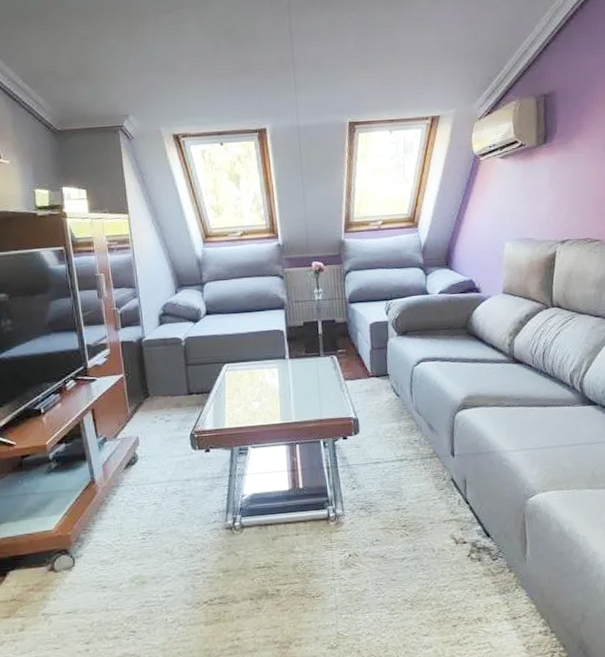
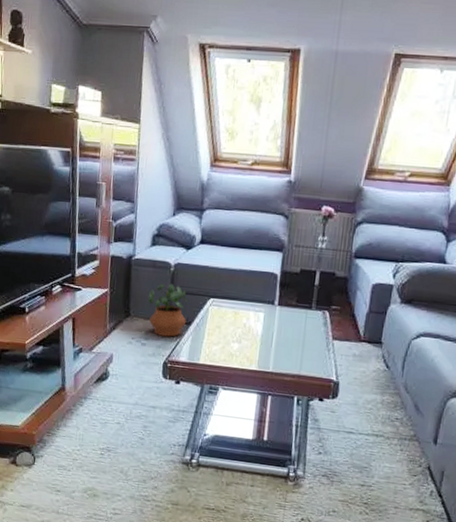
potted plant: none [164,357,206,410] -> present [148,283,189,337]

